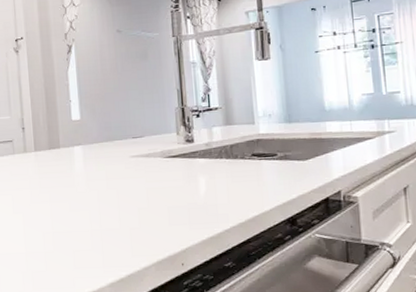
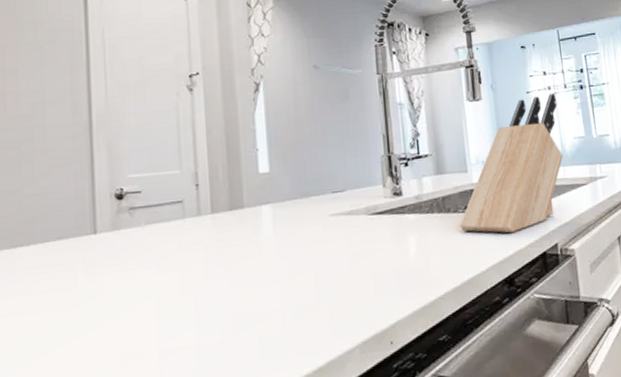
knife block: none [246,52,351,180] -> present [459,92,564,234]

